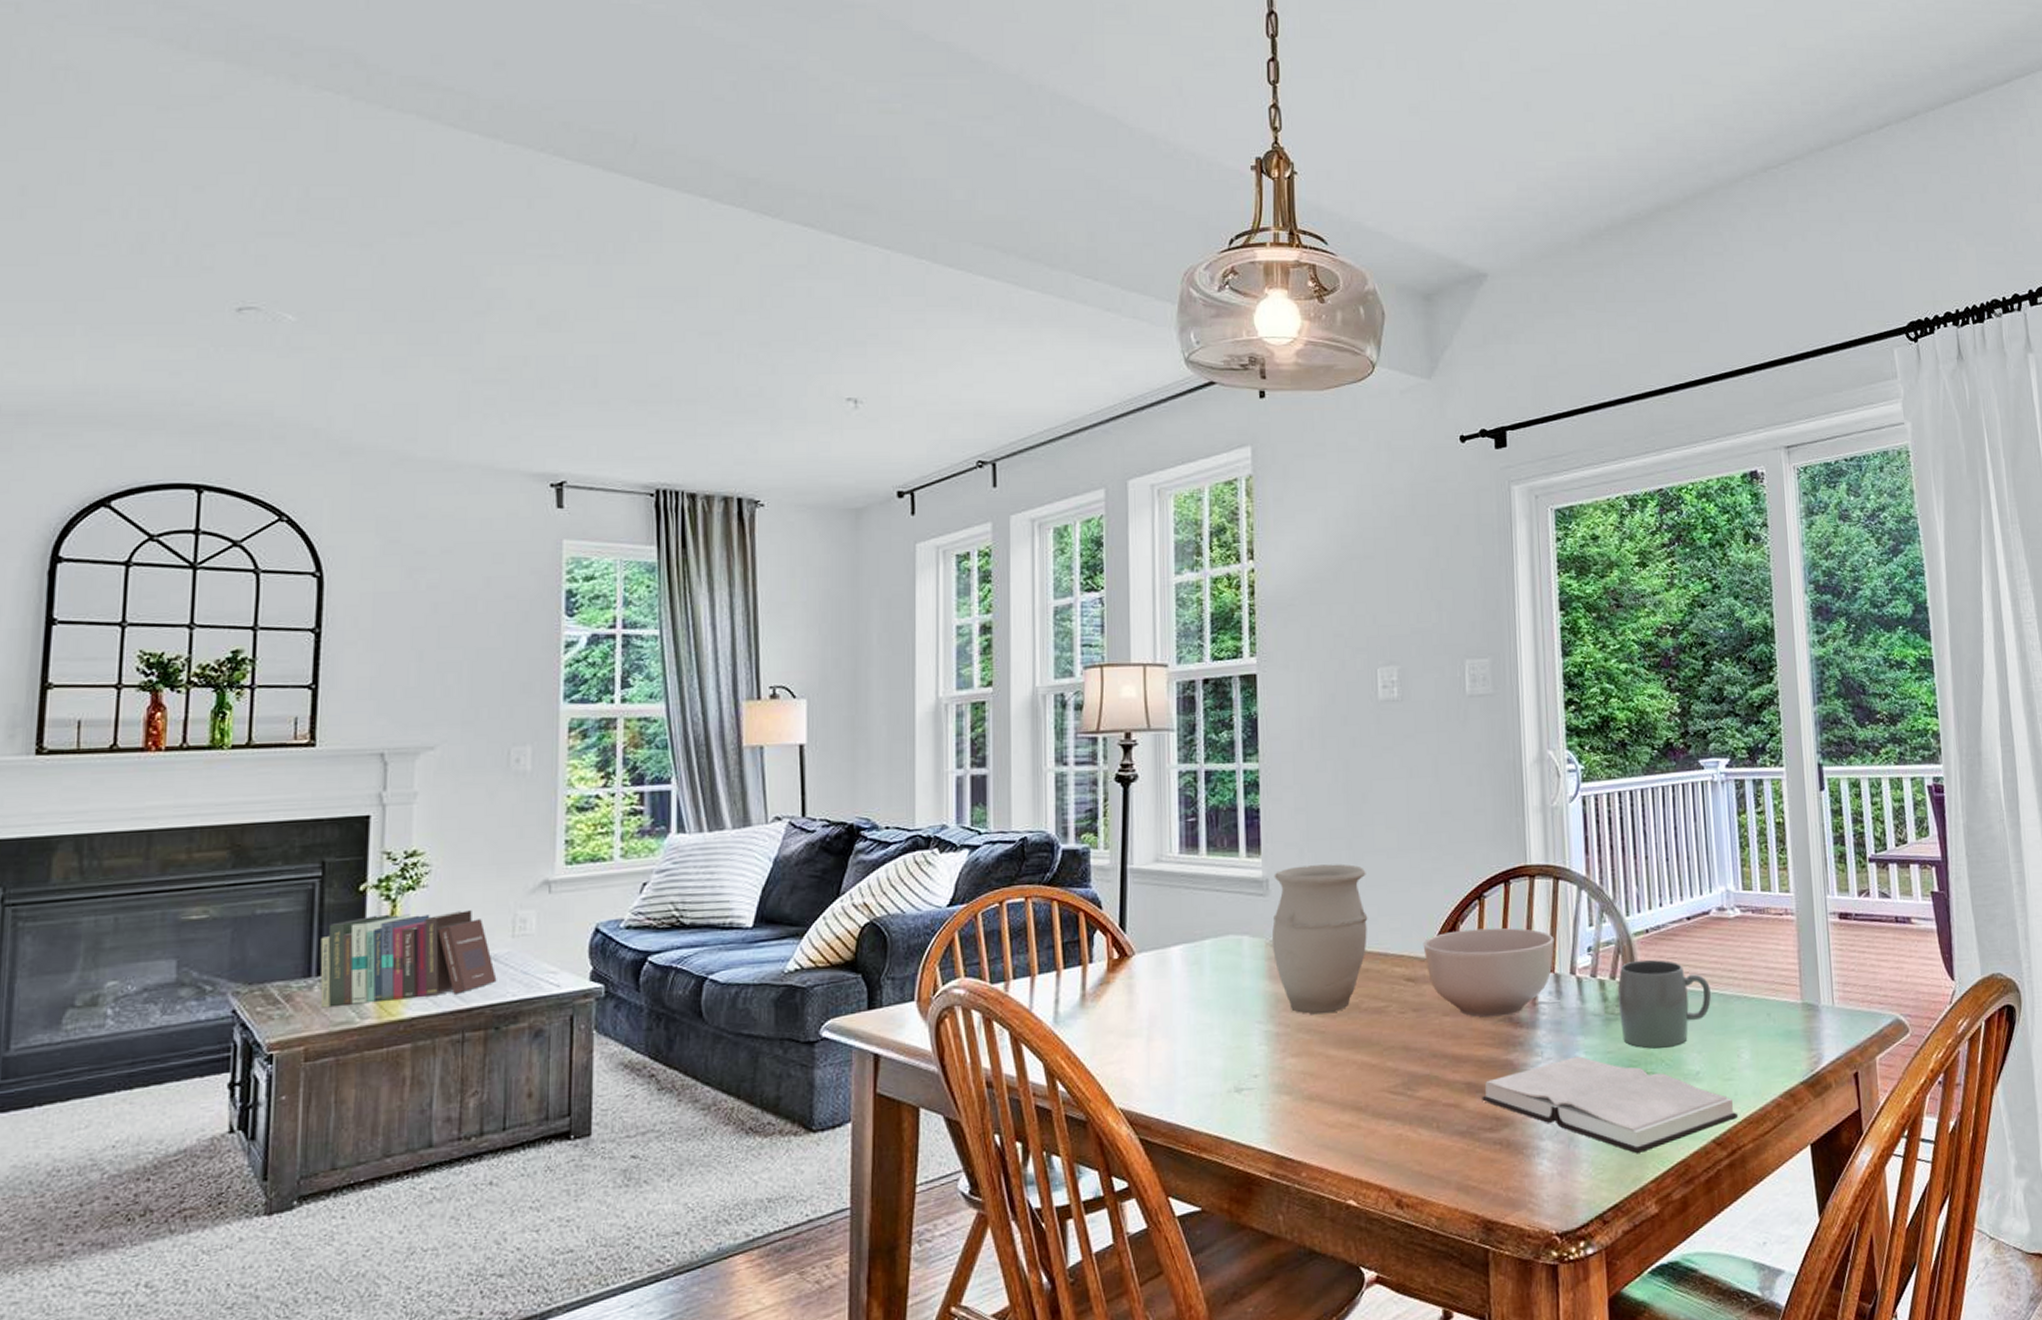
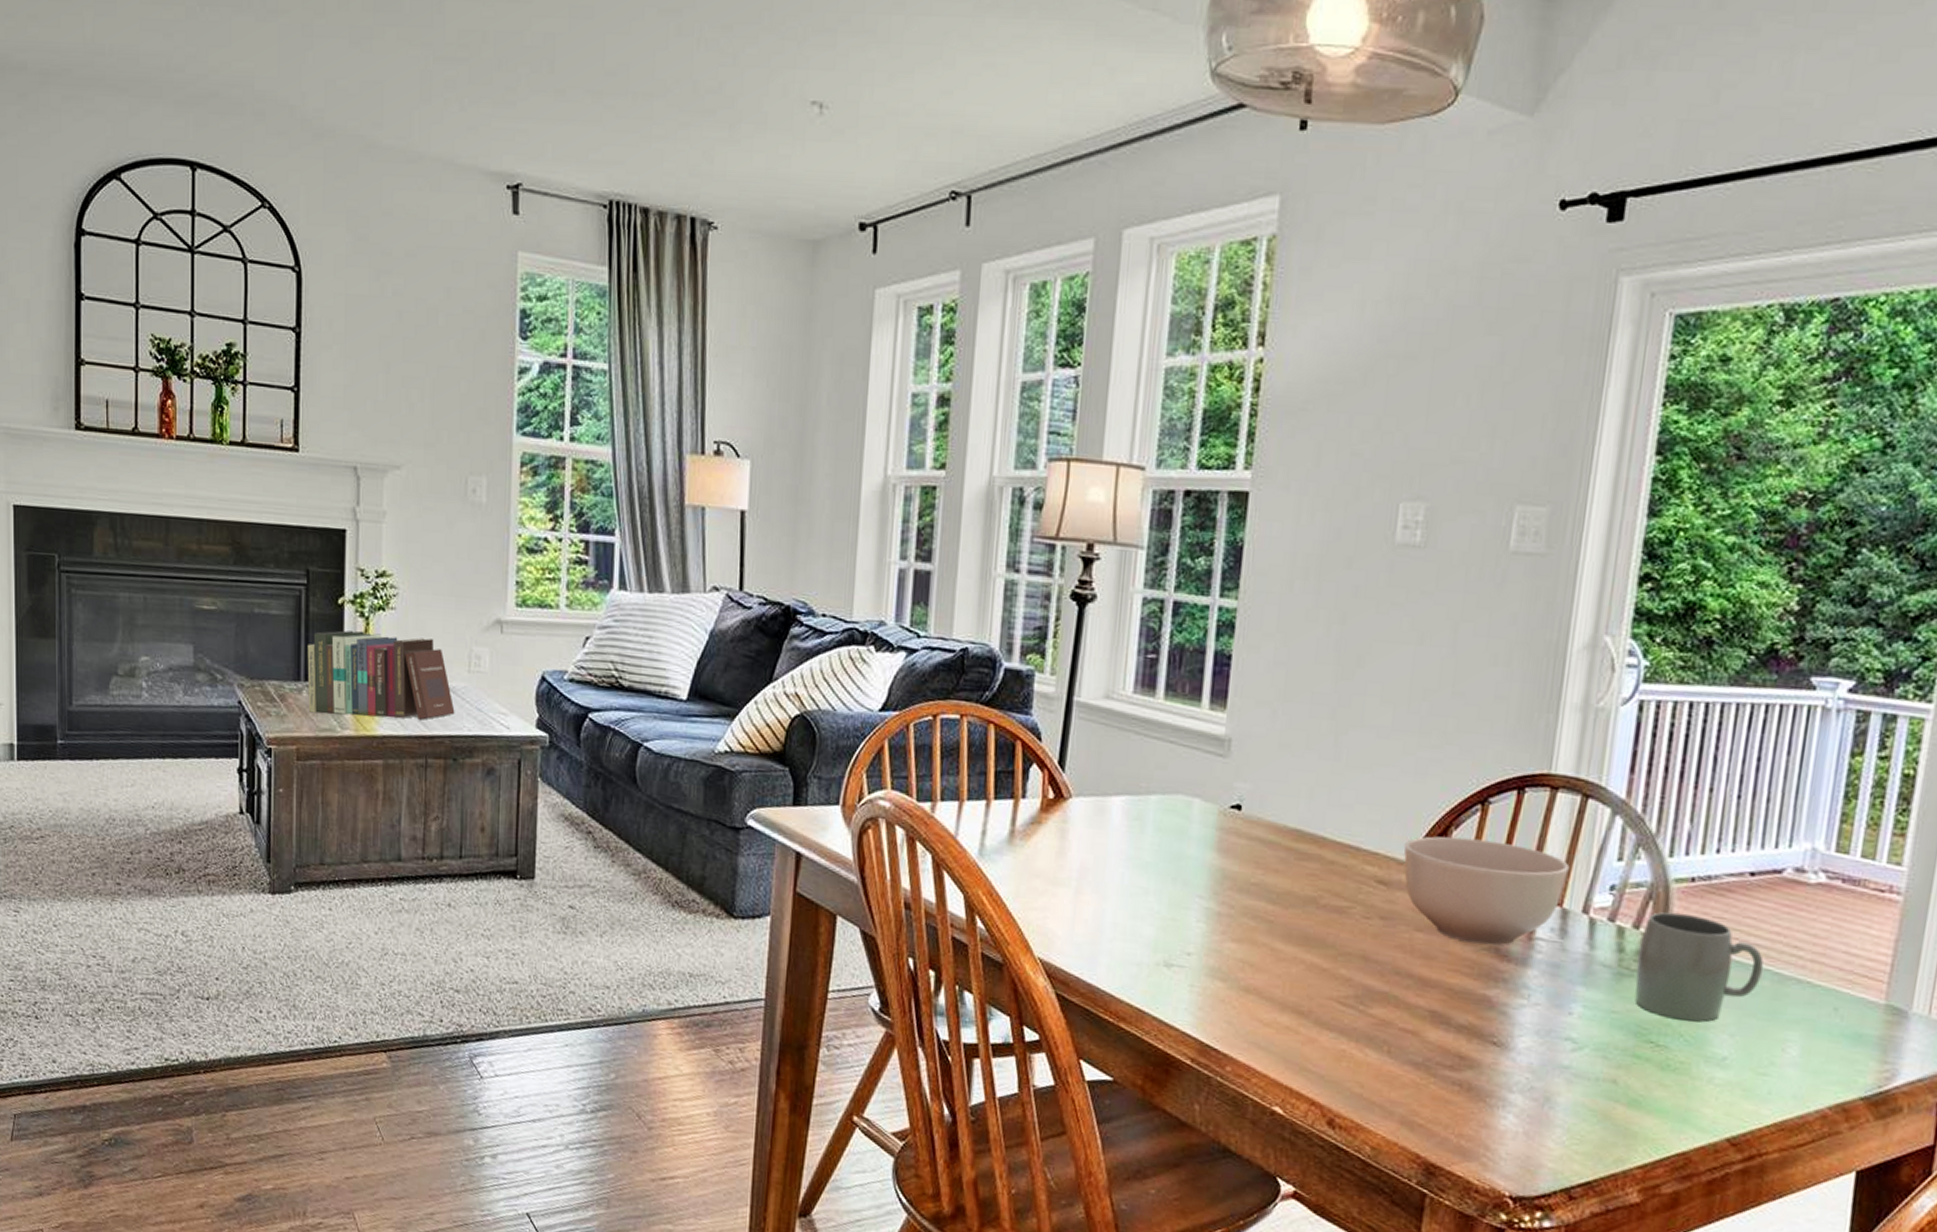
vase: present [1271,864,1368,1015] -> none [1225,729,1349,903]
hardback book: present [1482,1056,1737,1153] -> none [1446,1008,1766,1132]

